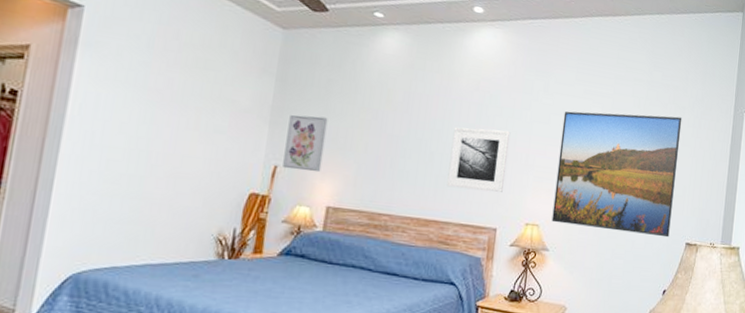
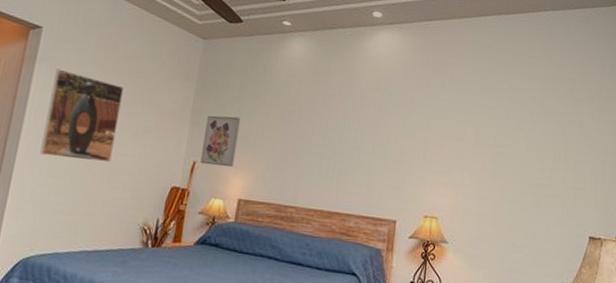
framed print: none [88,56,189,166] -> present [40,69,124,163]
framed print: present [447,127,511,193] -> none [348,123,409,186]
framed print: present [551,111,682,238] -> none [450,106,581,231]

